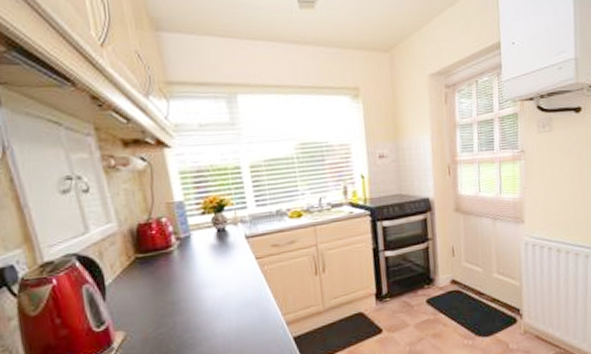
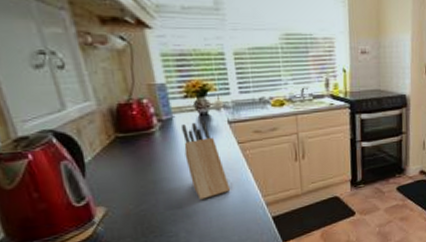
knife block: none [199,236,250,322] -> present [182,120,231,201]

